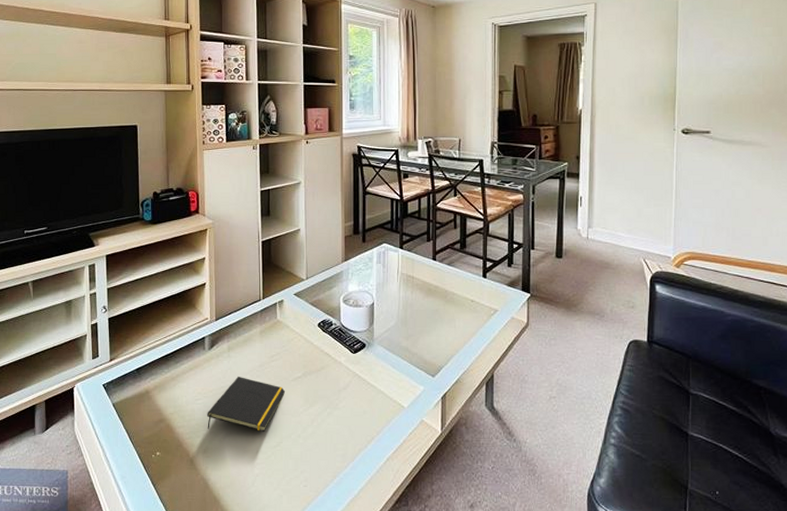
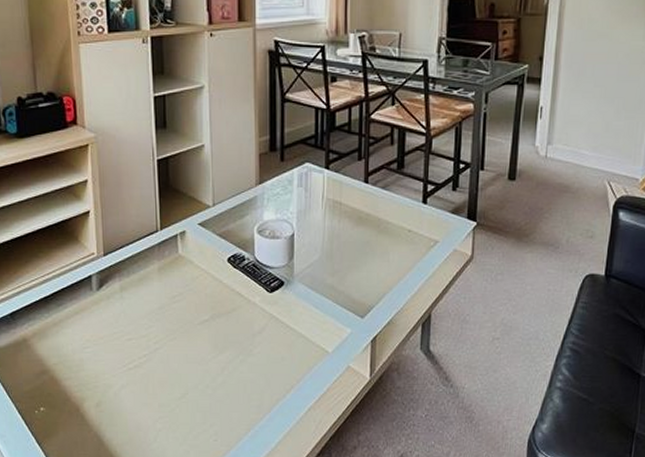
notepad: present [207,377,286,432] -> none [98,321,191,382]

